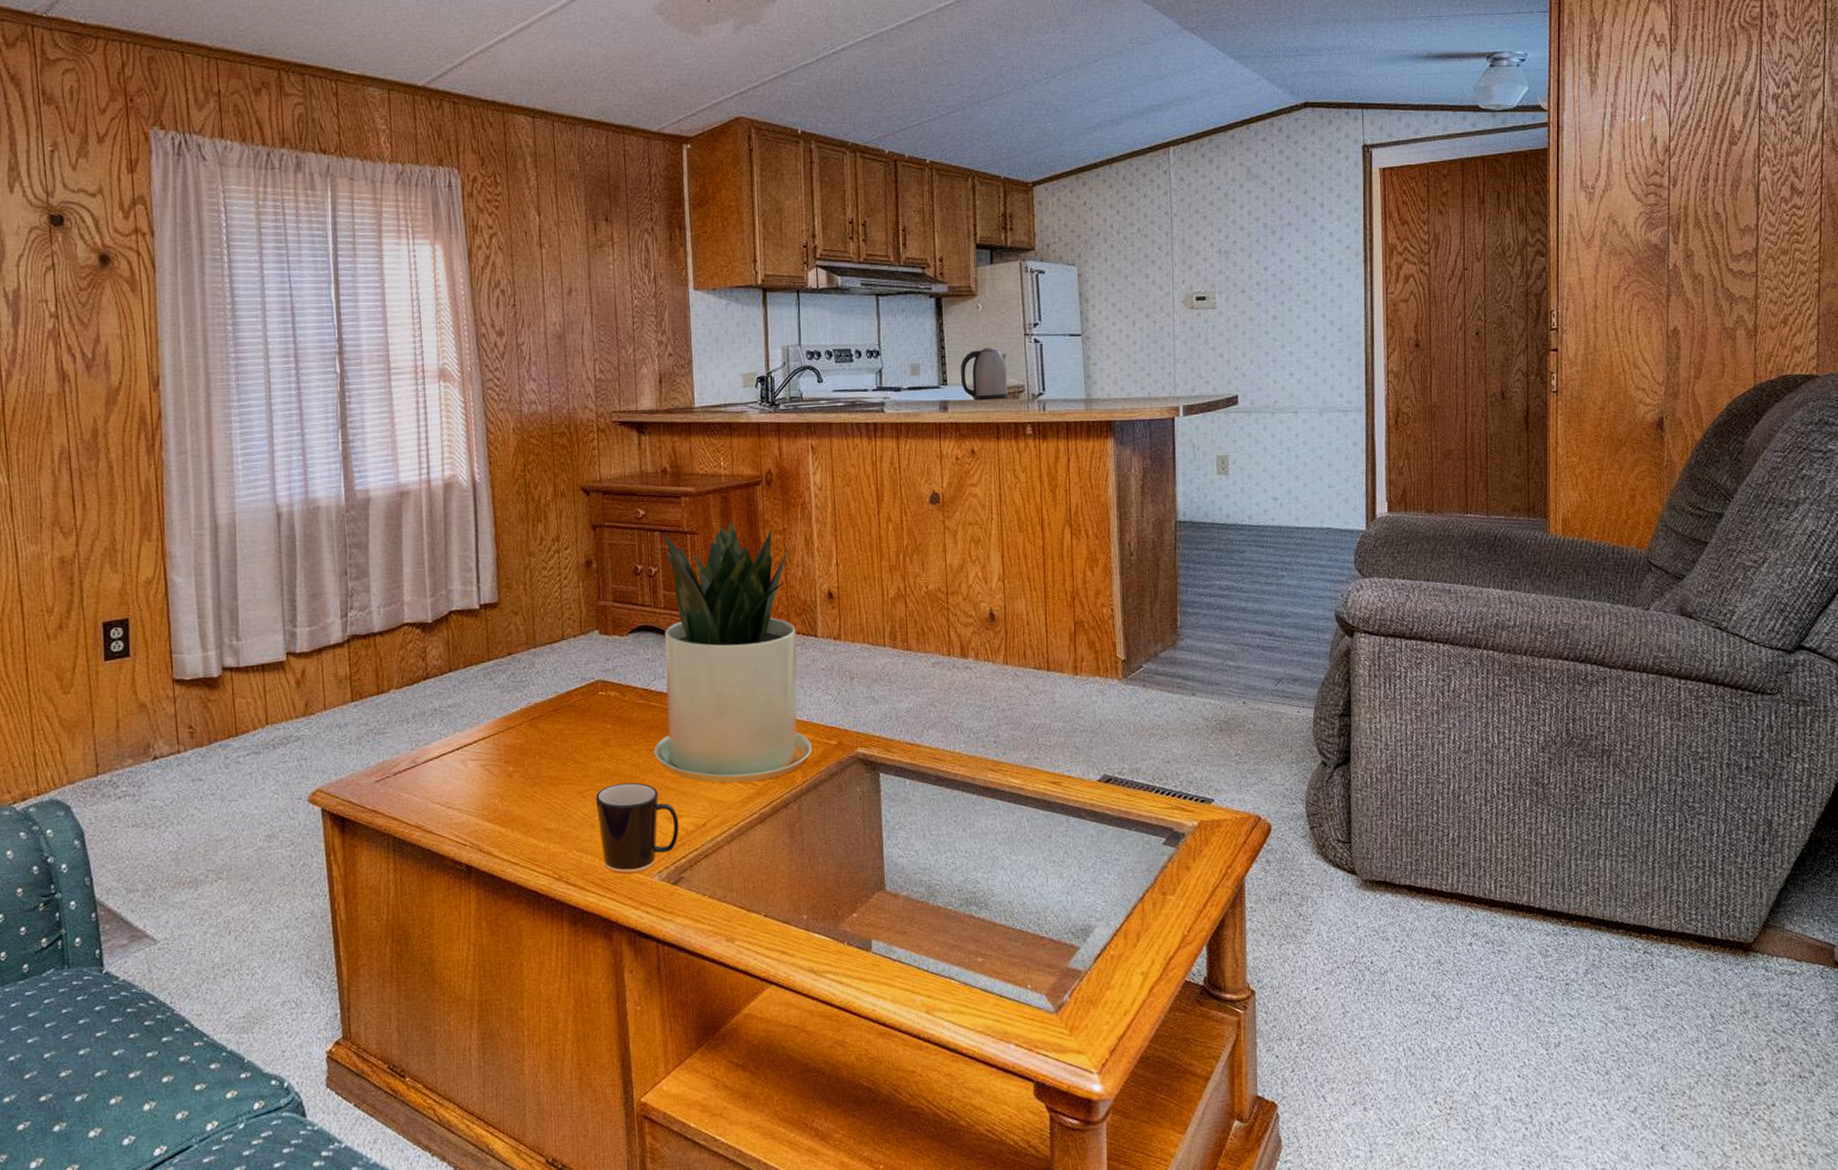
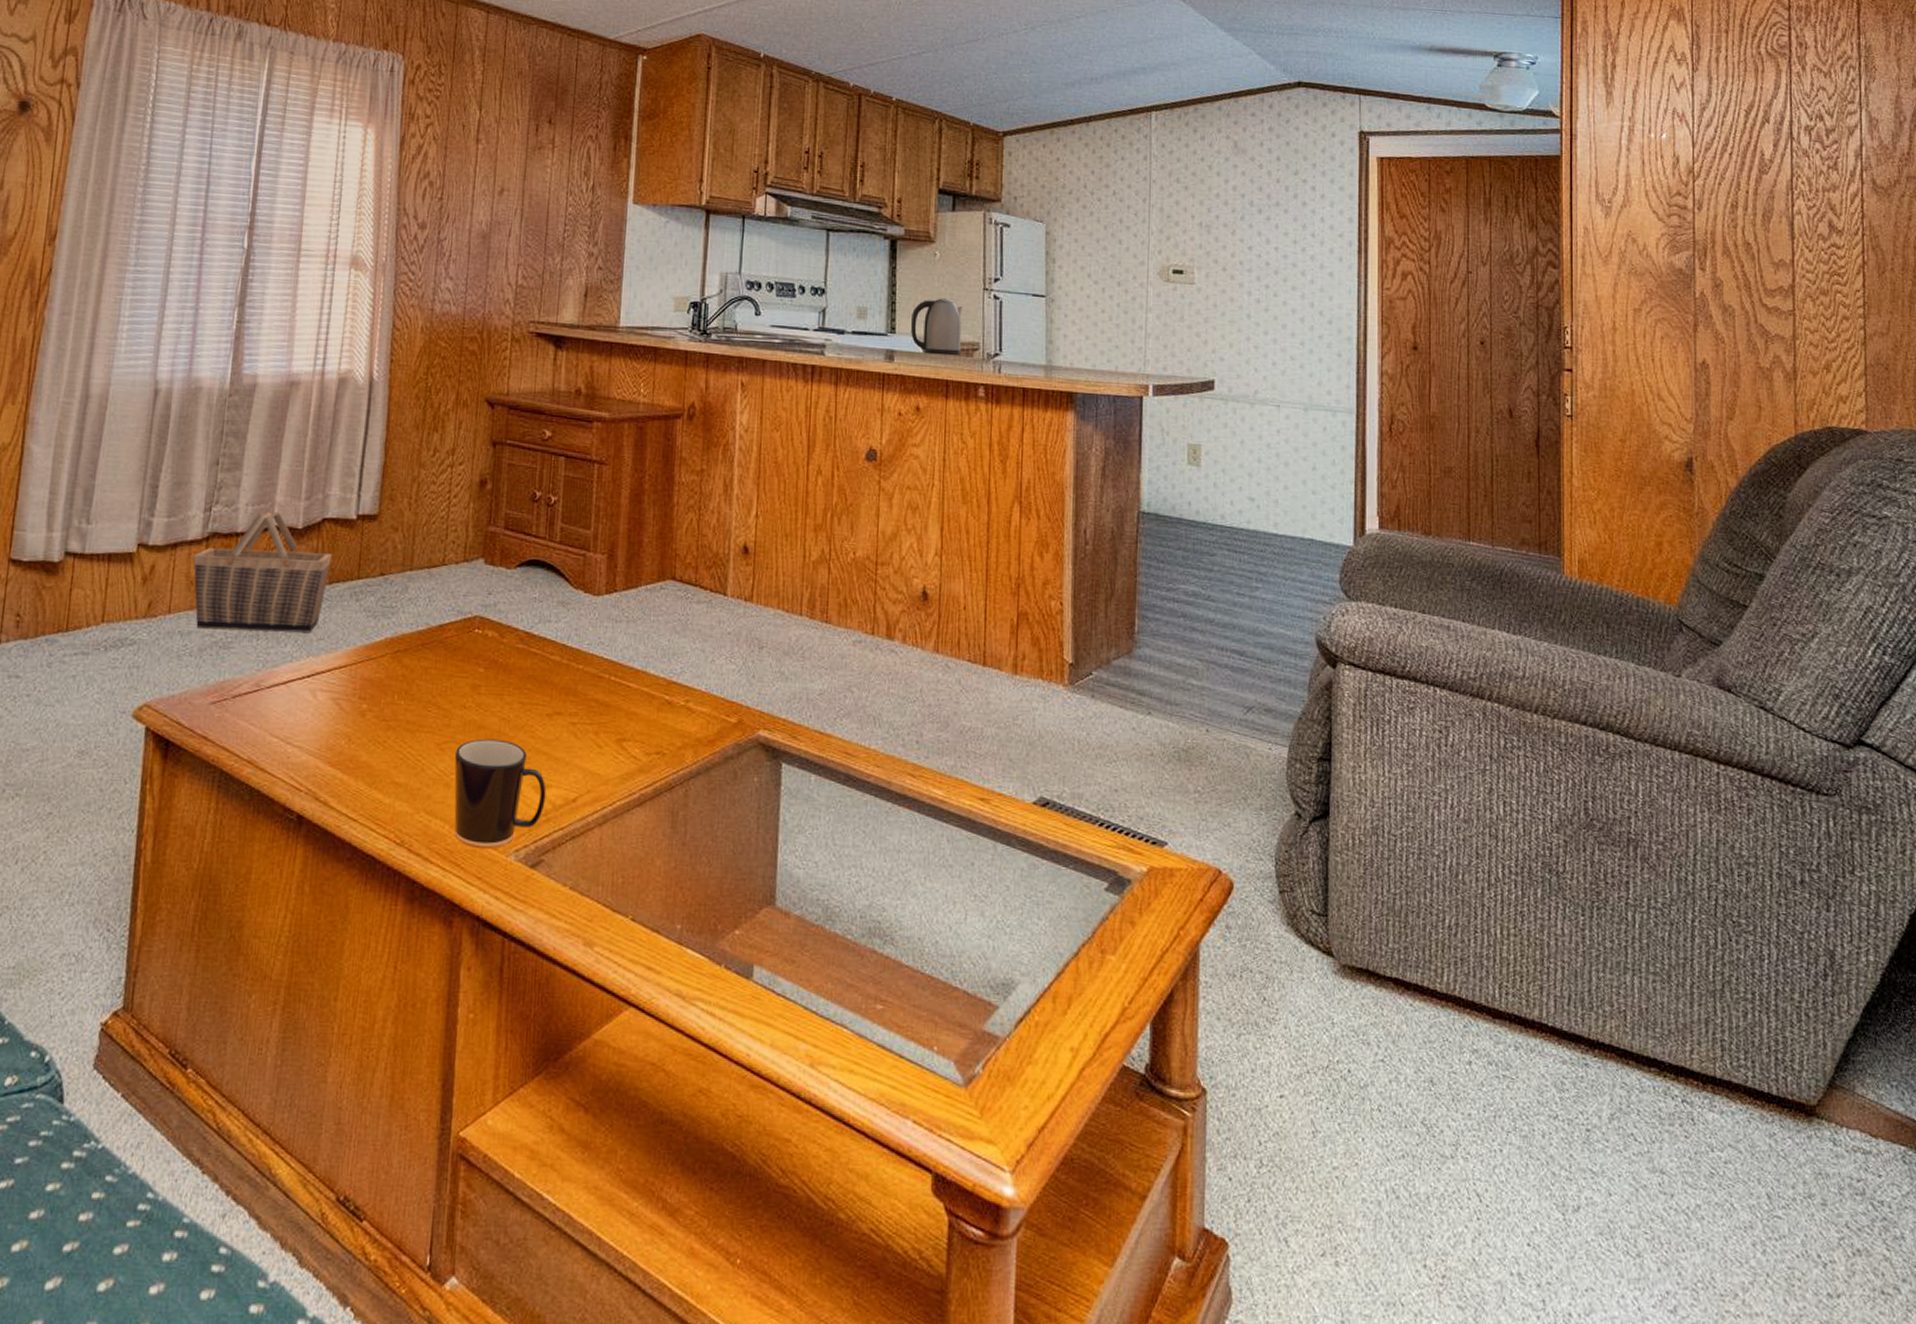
basket: none [338,609,463,720] -> present [193,510,333,633]
planter: present [653,522,813,784] -> none [527,456,709,756]

